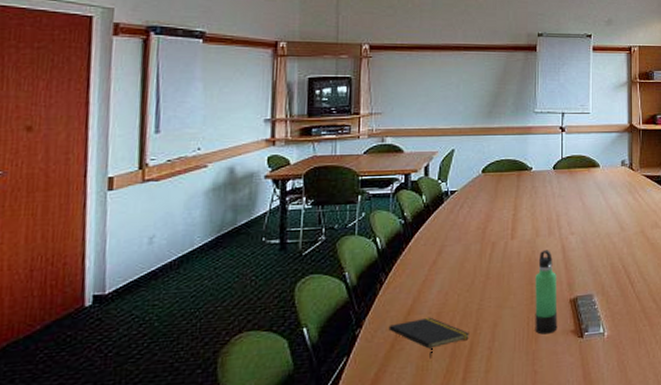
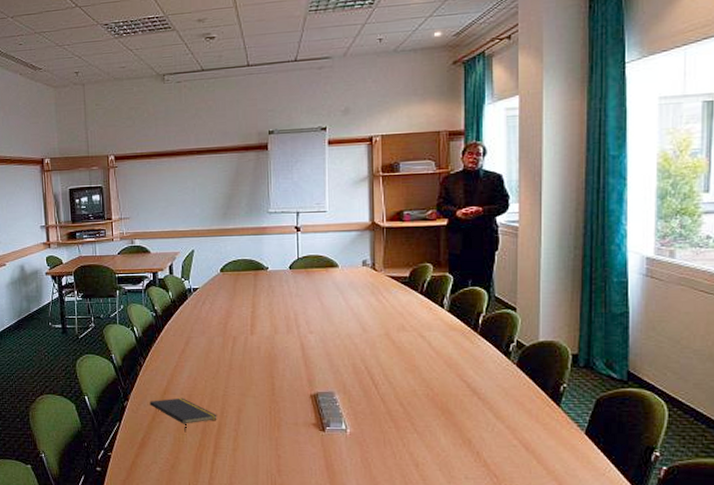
thermos bottle: present [535,249,558,335] -> none [275,346,299,424]

